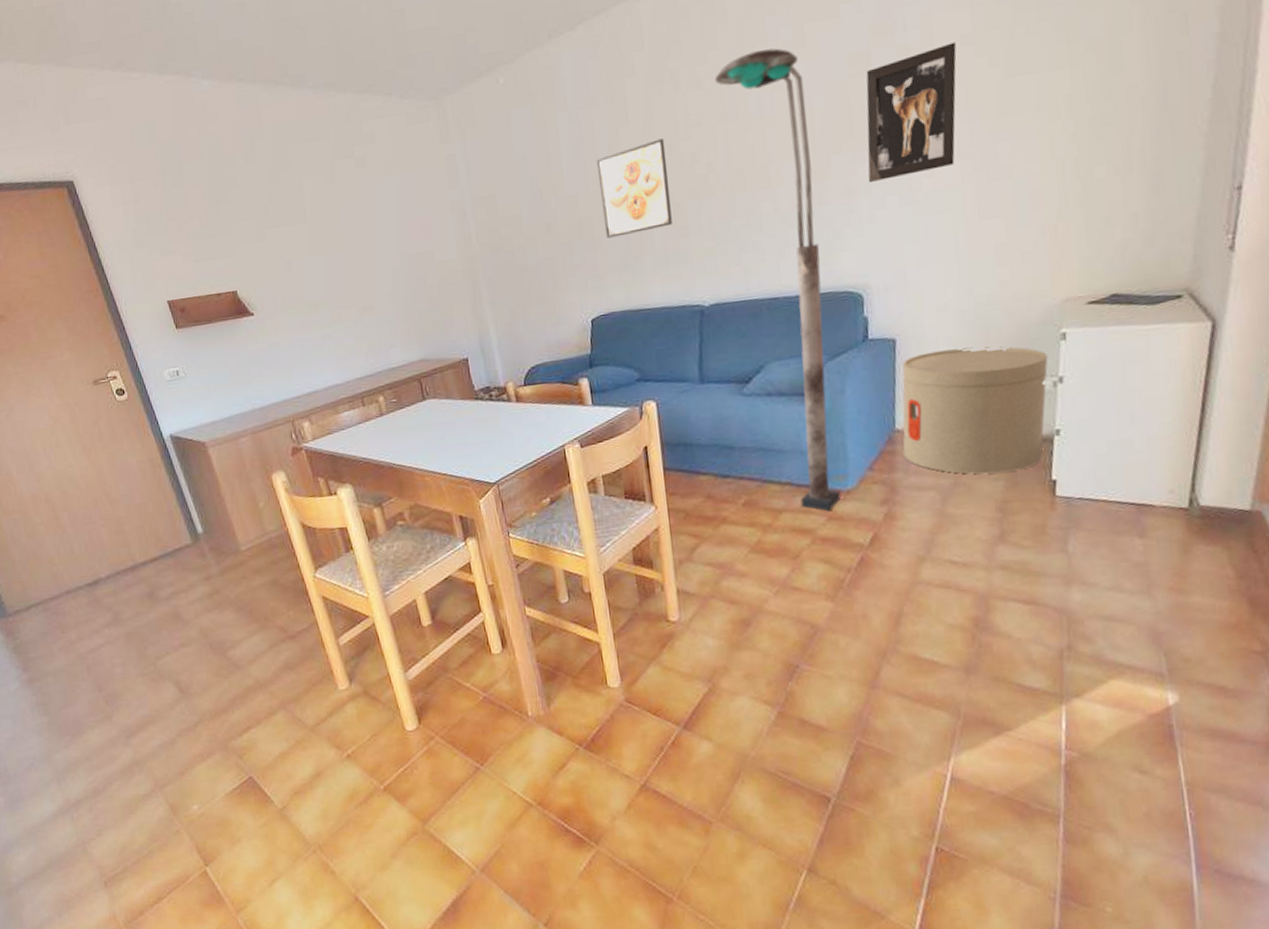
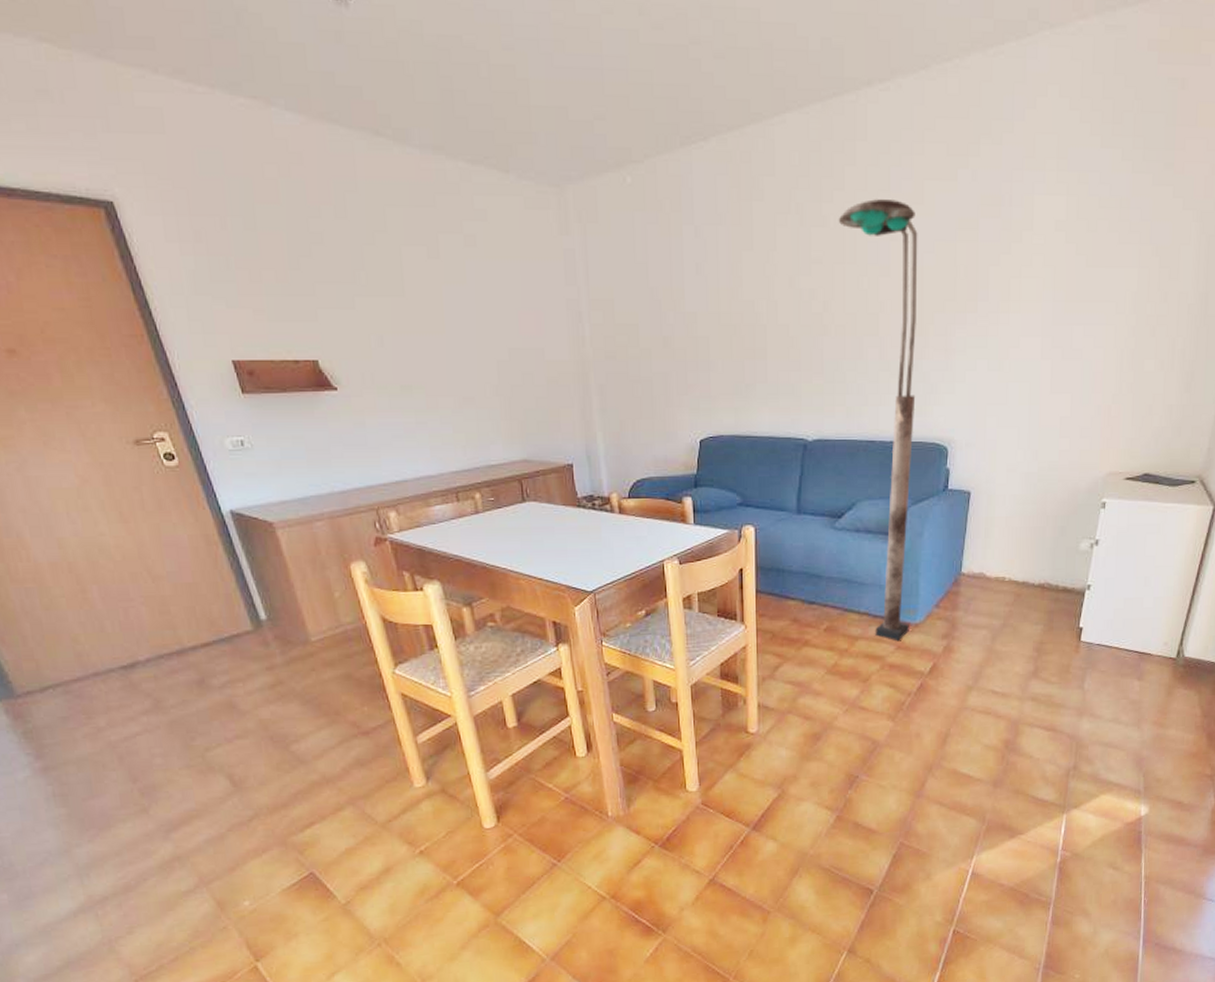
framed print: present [596,138,672,239] -> none [718,270,786,361]
wall art: present [866,42,957,183] -> none [964,225,1051,345]
side table: present [902,346,1048,475] -> none [965,506,1090,618]

